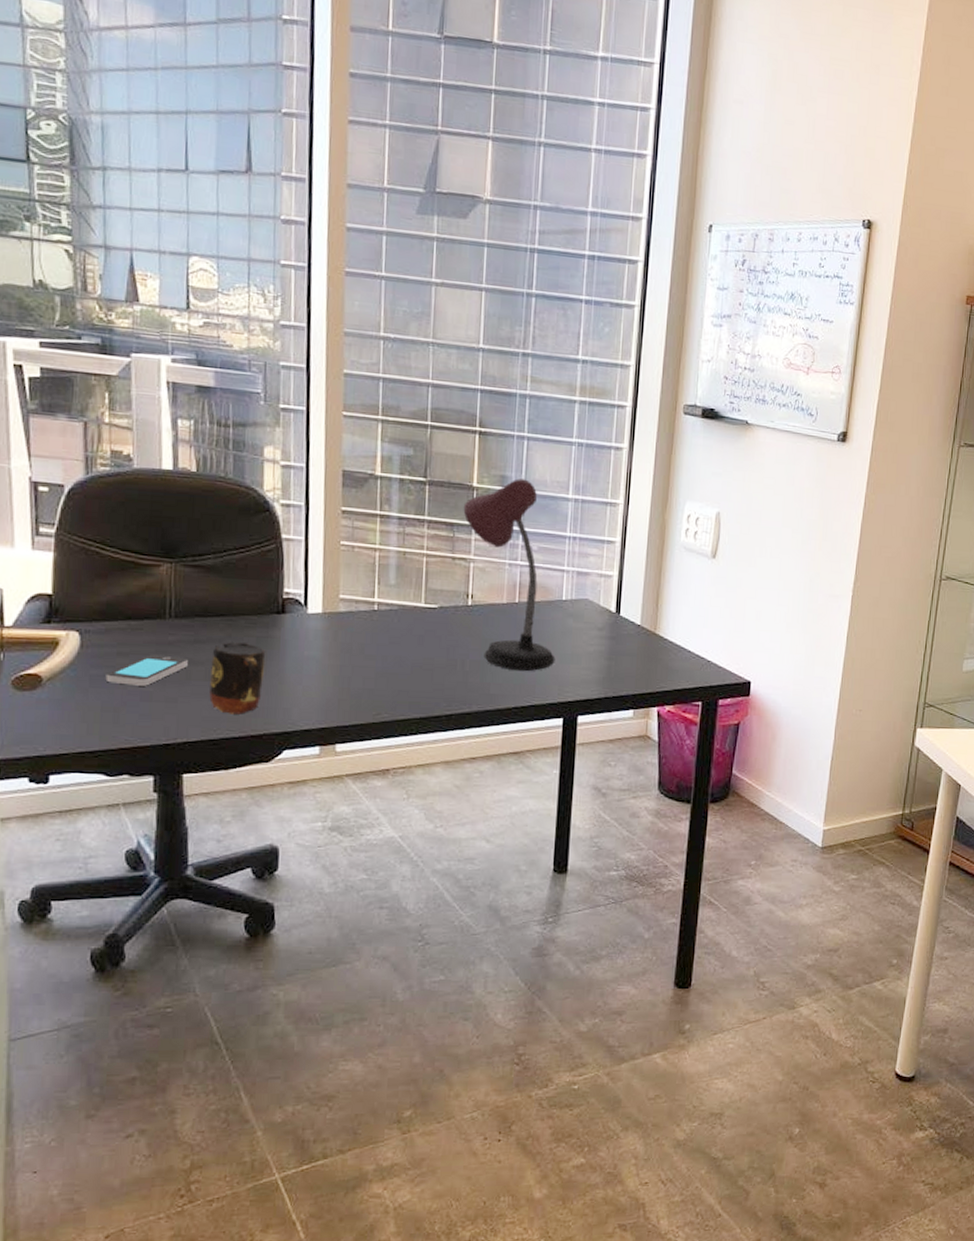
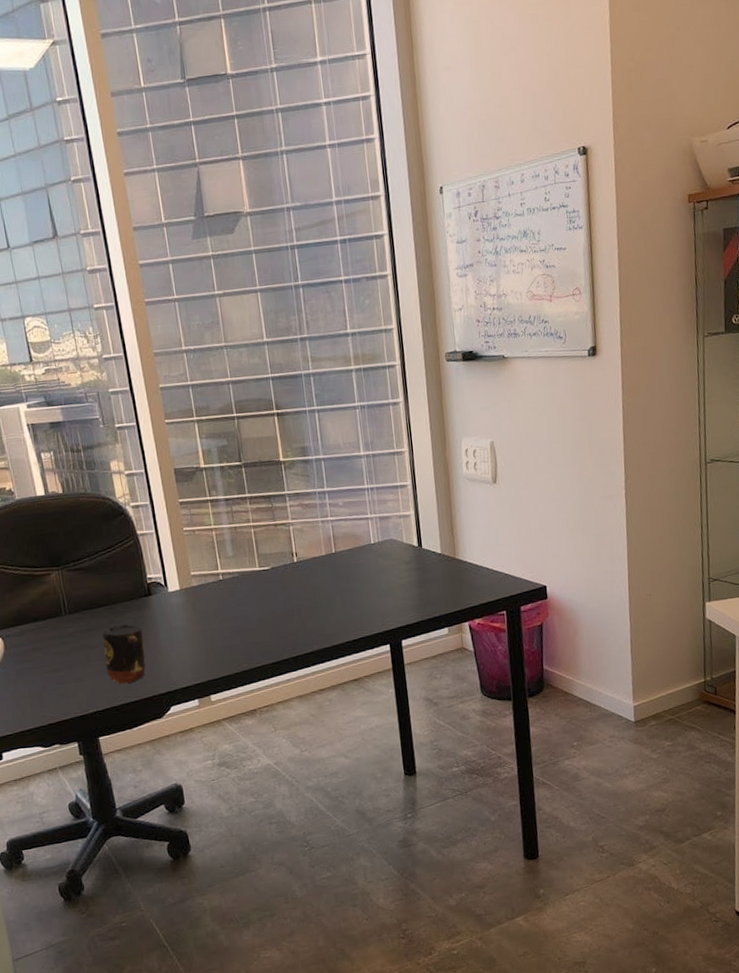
smartphone: present [105,654,188,686] -> none [27,644,86,674]
desk lamp: present [463,479,556,672] -> none [275,446,375,611]

